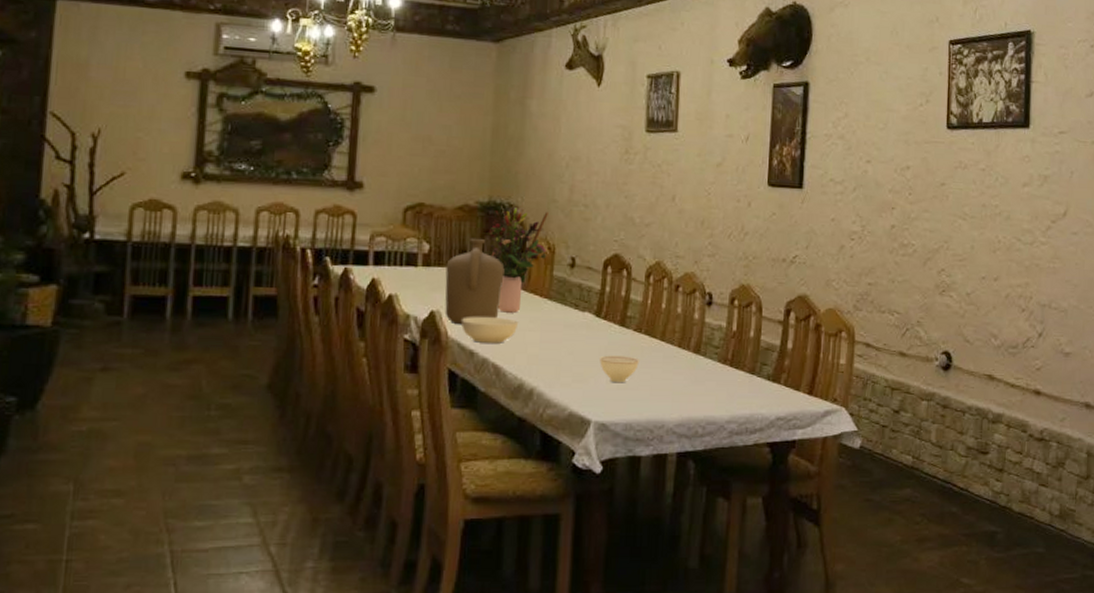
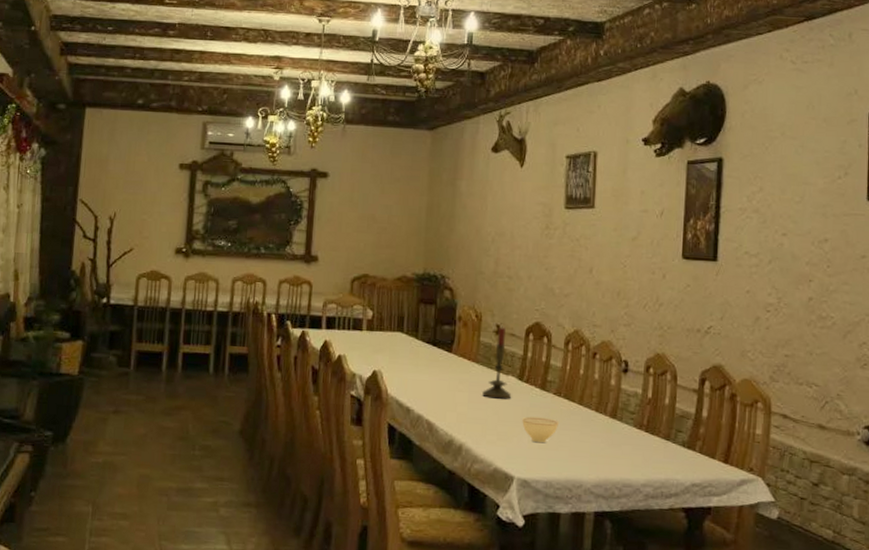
water jug: present [444,238,505,325] -> none [385,305,437,384]
bowl: present [460,317,519,343] -> none [399,377,450,402]
bouquet: present [482,205,548,313] -> none [418,277,476,375]
candle: none [556,258,589,338] -> present [482,325,512,399]

